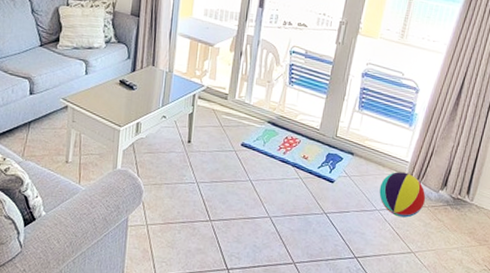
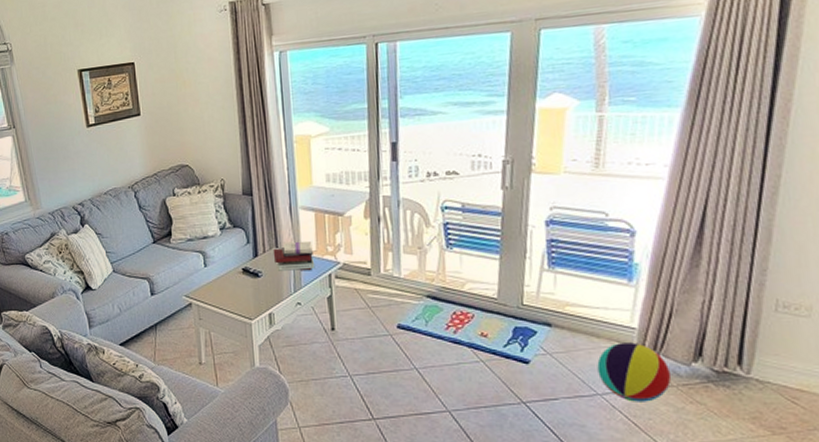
books: none [149,62,184,89] -> present [273,240,315,271]

